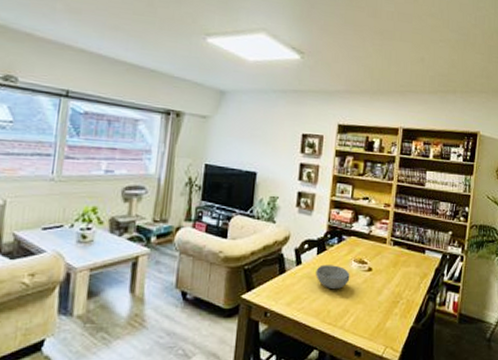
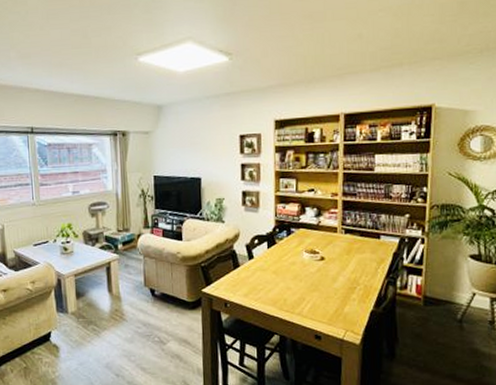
bowl: present [316,264,350,290] -> none [268,257,303,280]

